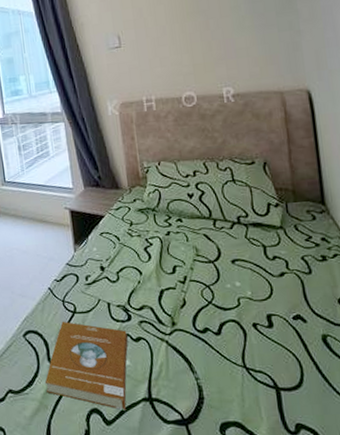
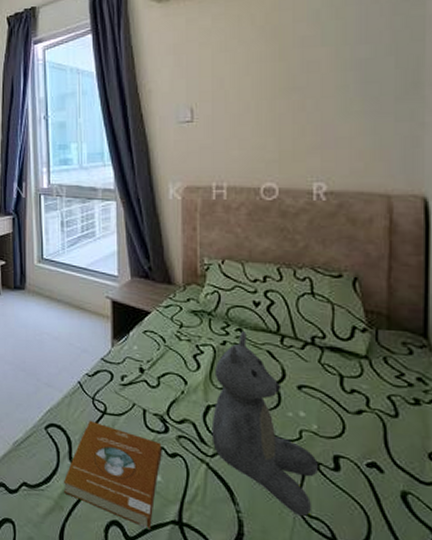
teddy bear: none [163,221,256,373] -> present [211,331,318,517]

